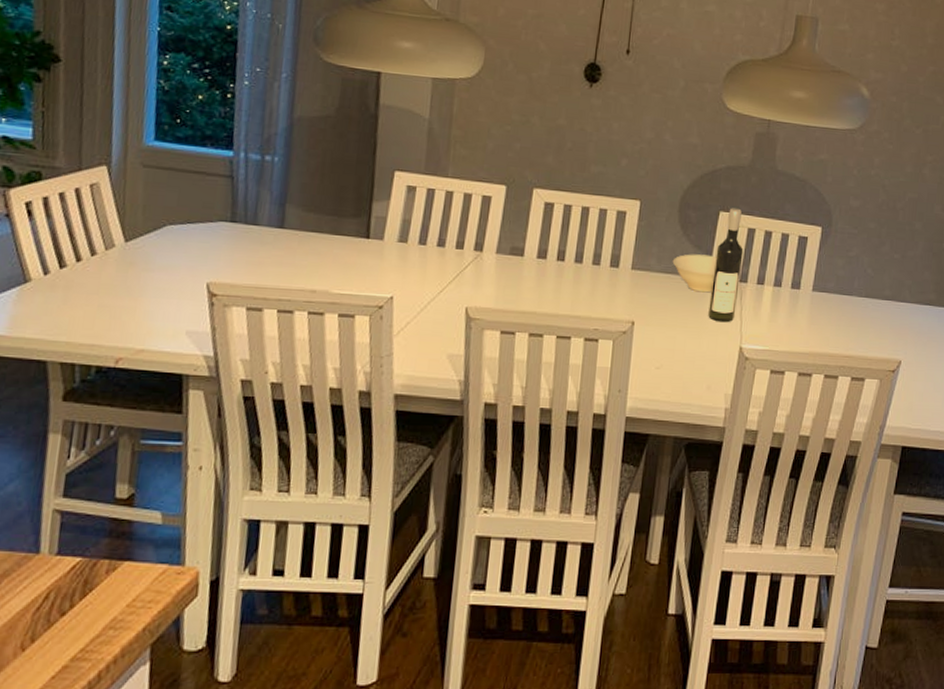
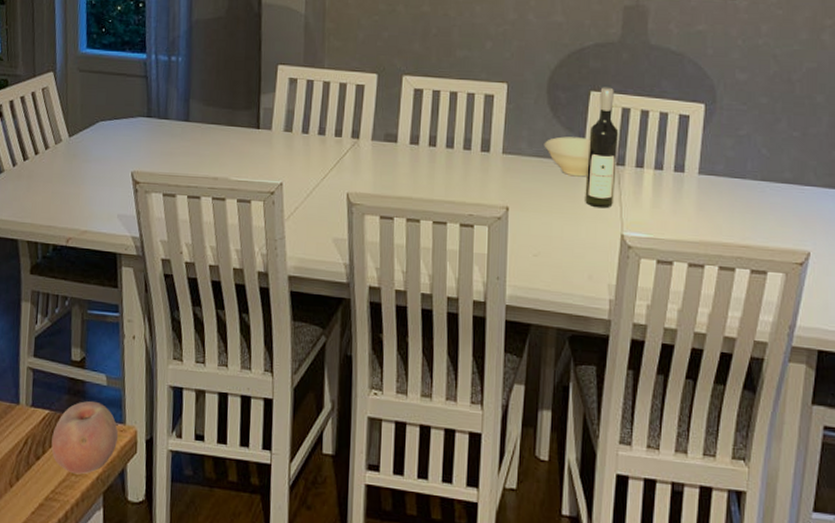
fruit: none [82,542,175,627] -> present [51,400,119,475]

